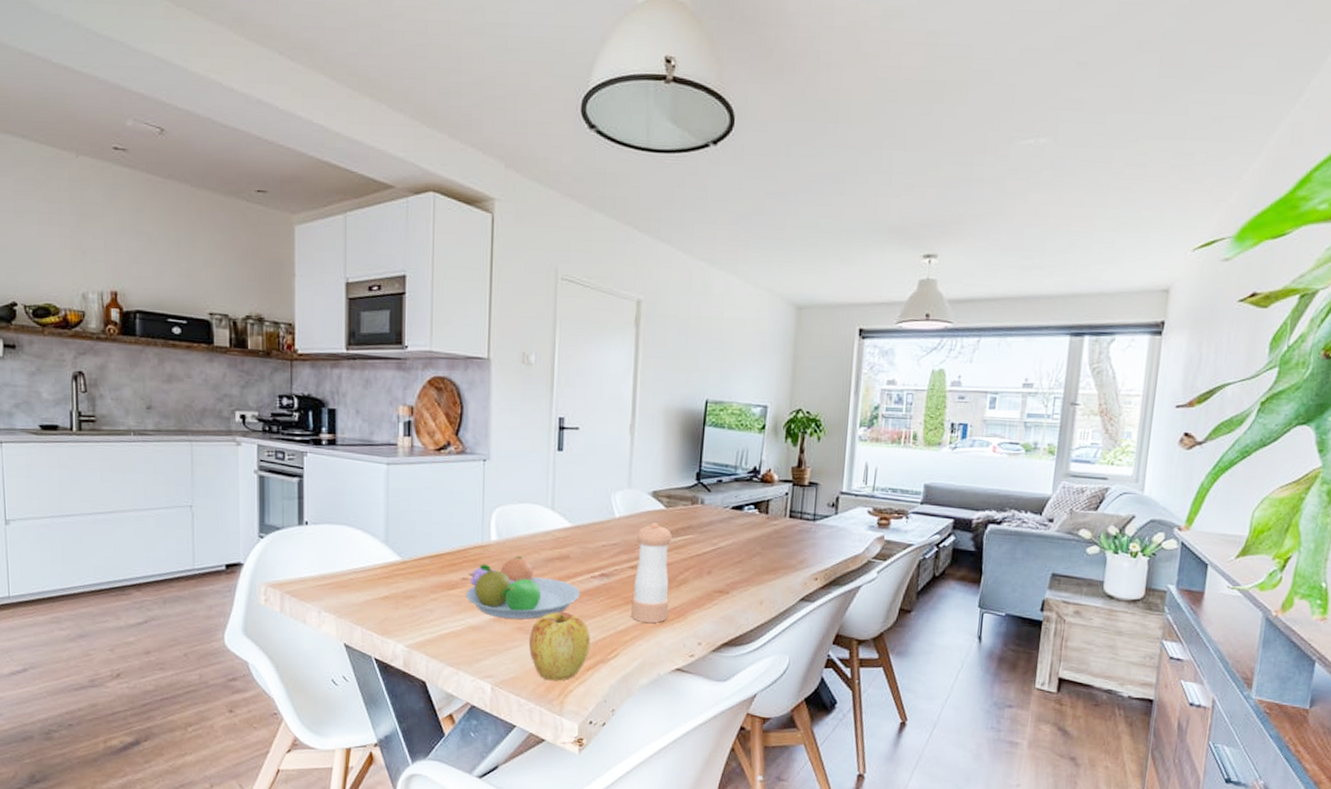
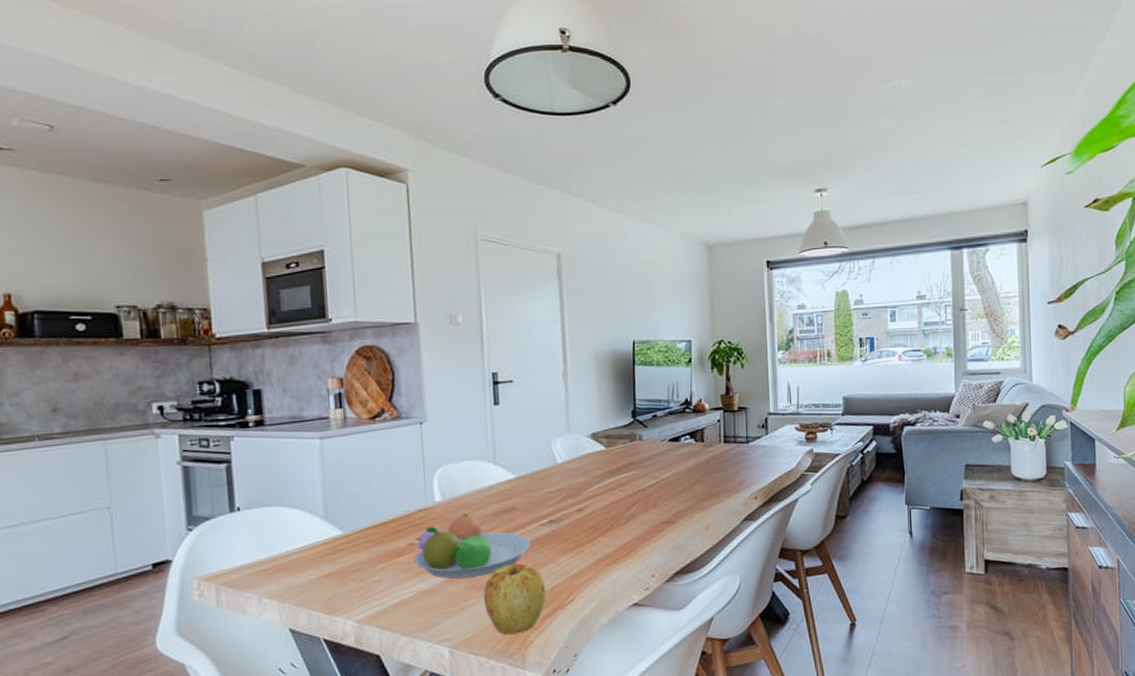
pepper shaker: present [631,523,673,623] -> none [580,464,620,563]

